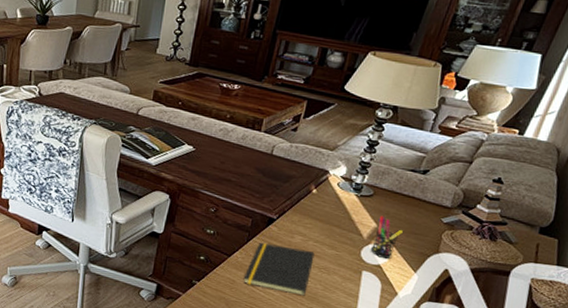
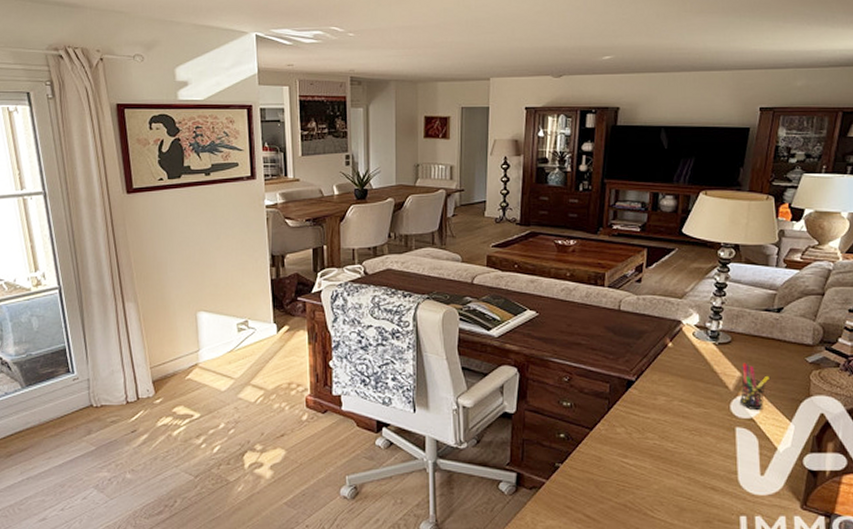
notepad: present [243,242,315,296] -> none [610,409,682,465]

